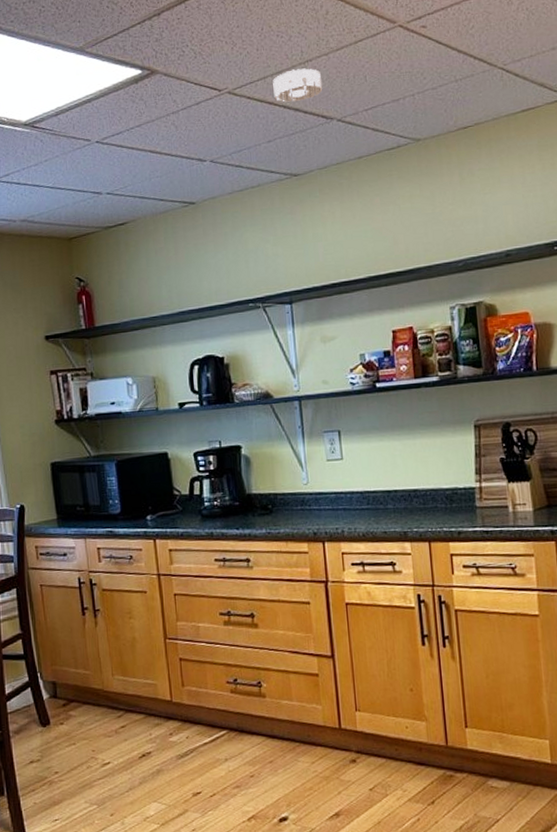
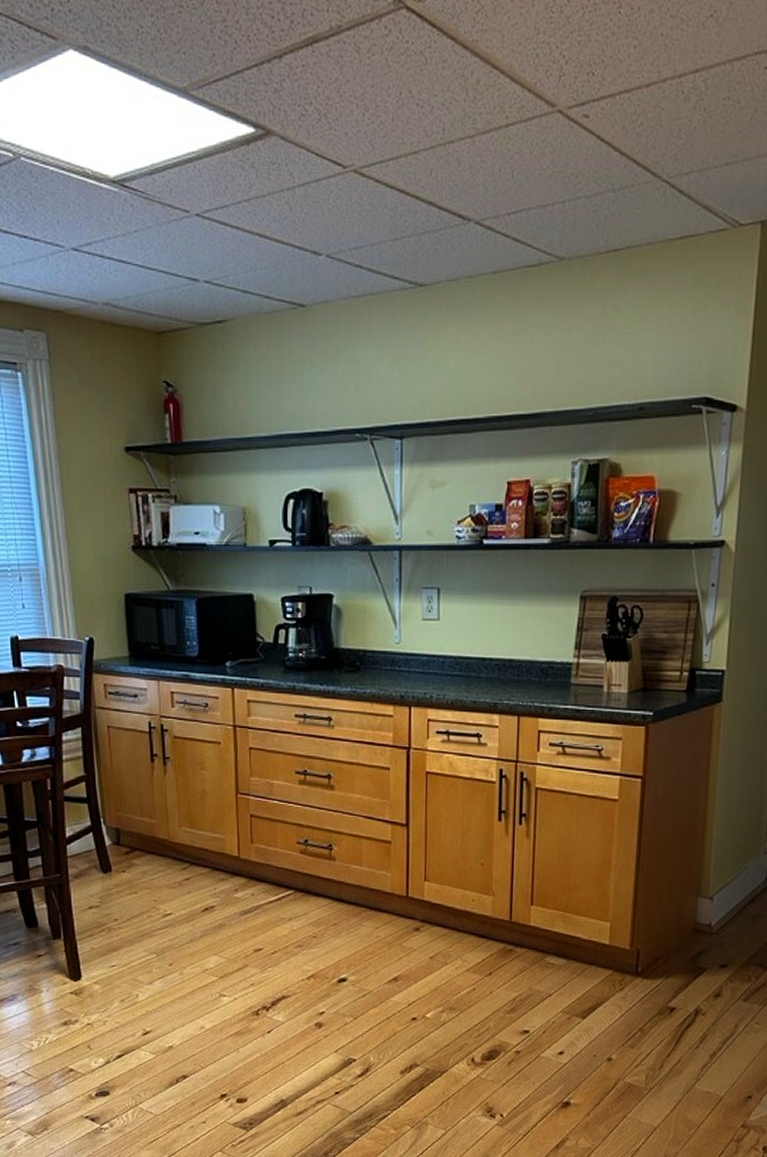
smoke detector: present [273,68,323,102] -> none [406,151,463,193]

